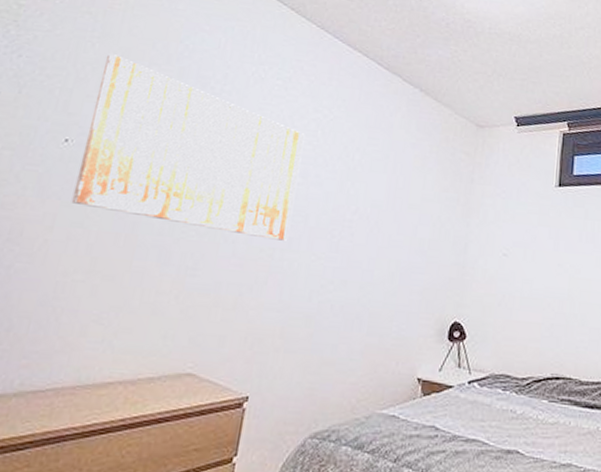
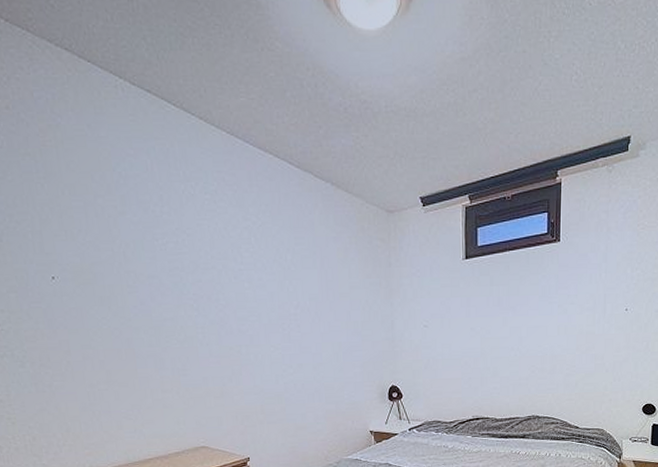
wall art: present [71,54,305,241] -> none [58,192,248,339]

